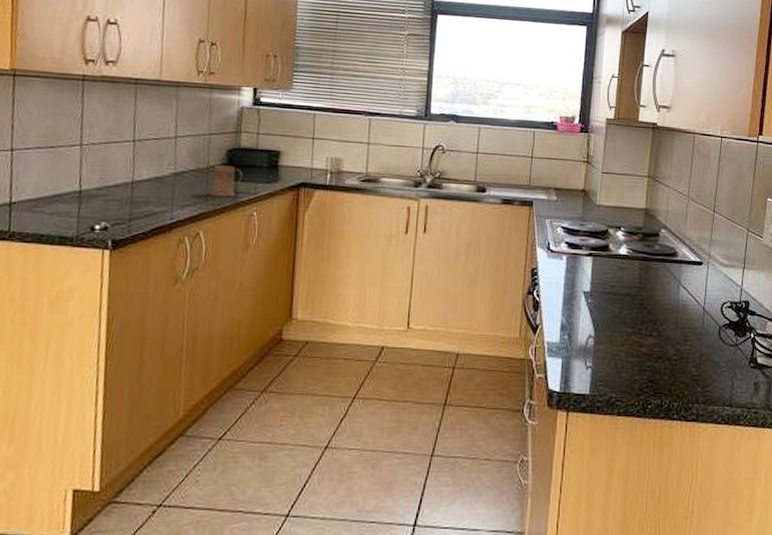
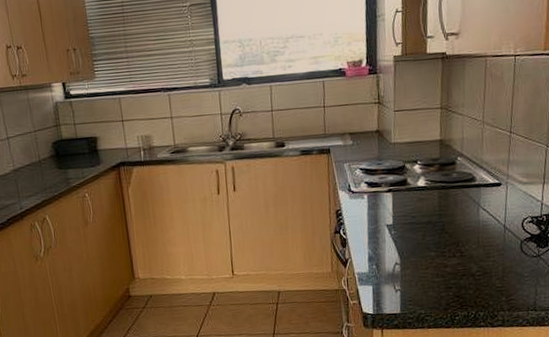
mug: present [211,165,243,197] -> none [45,156,70,185]

